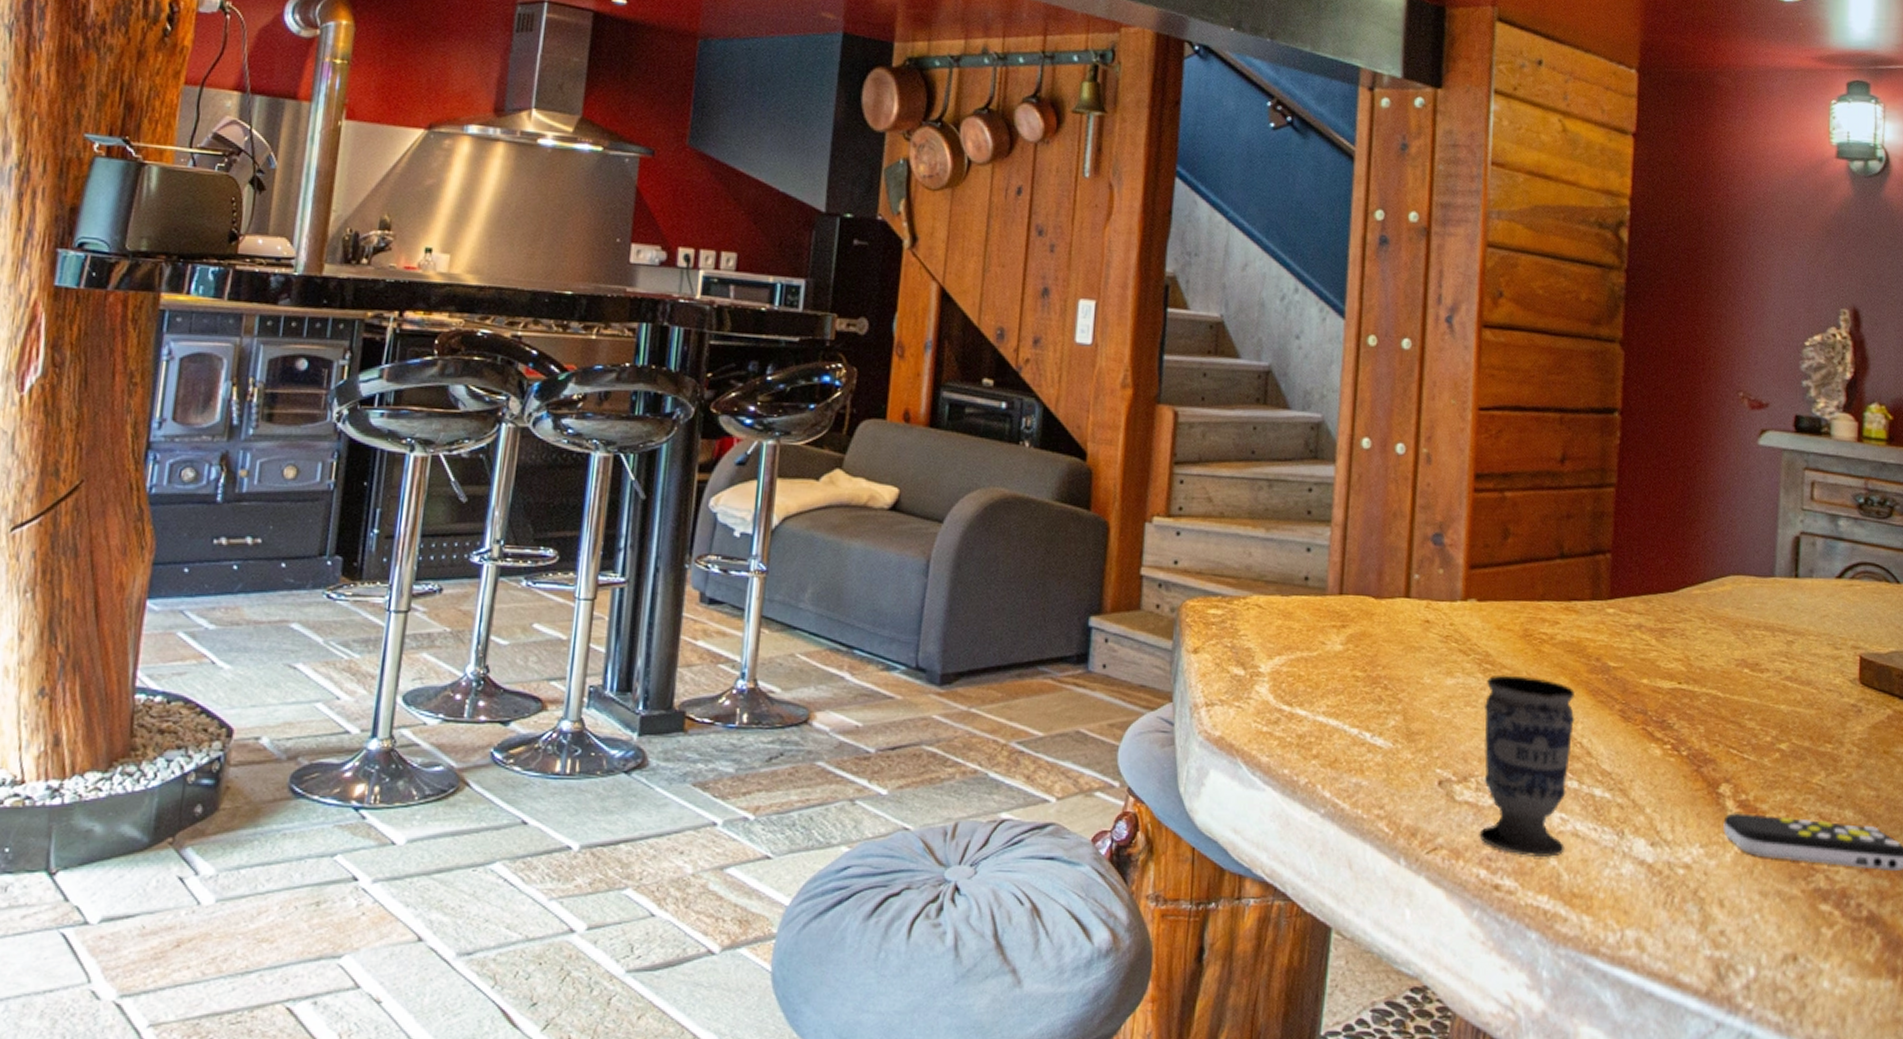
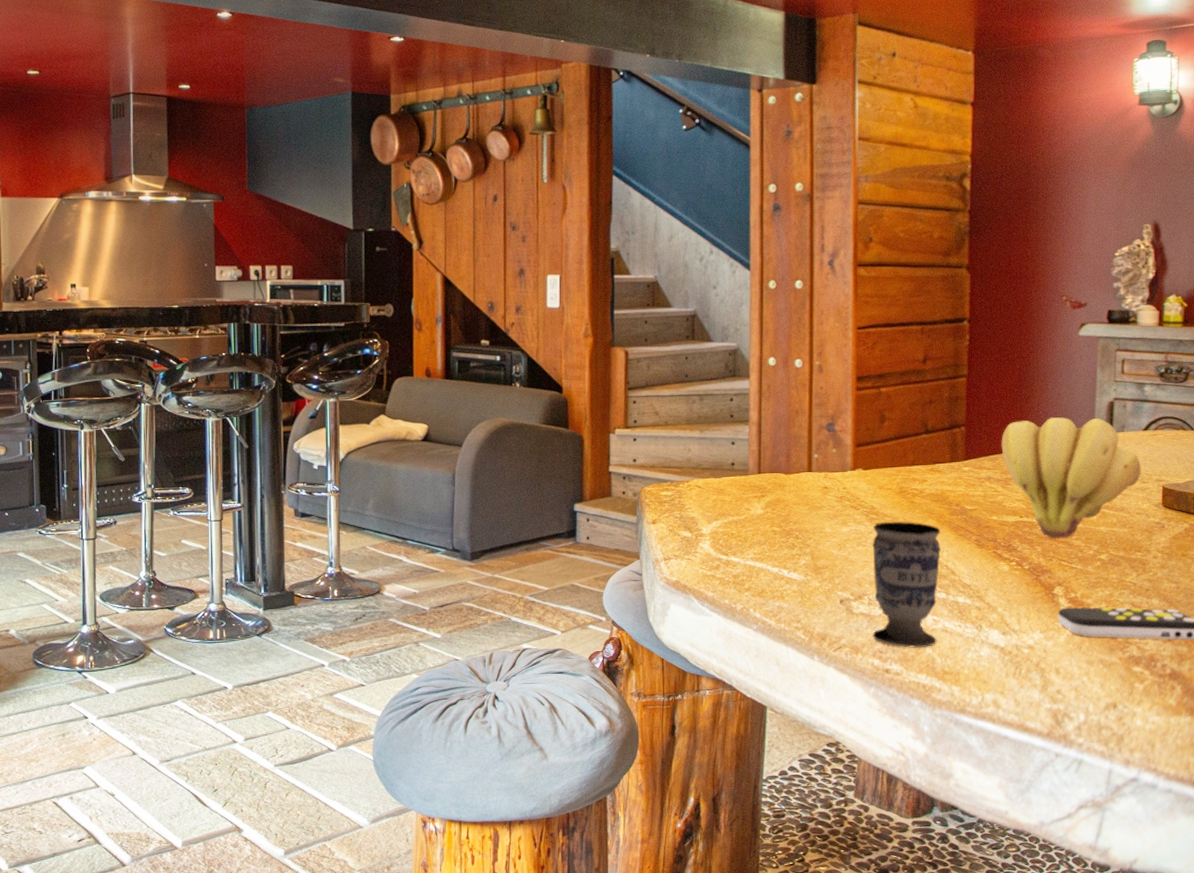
banana bunch: none [1656,550,1834,718] -> present [1001,417,1141,539]

